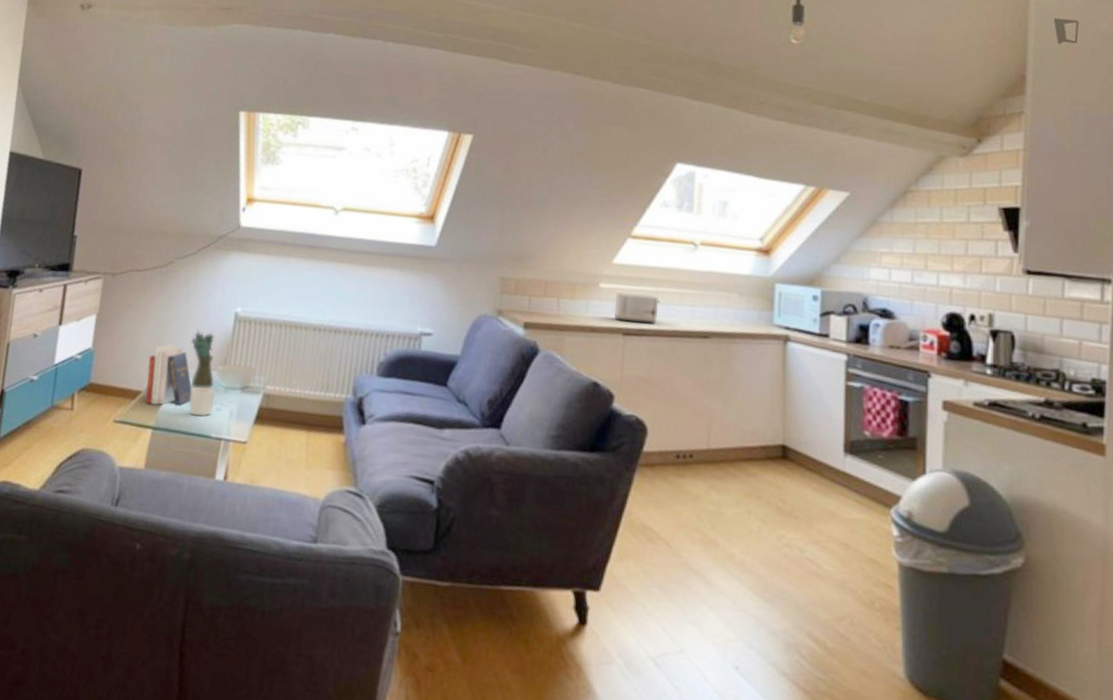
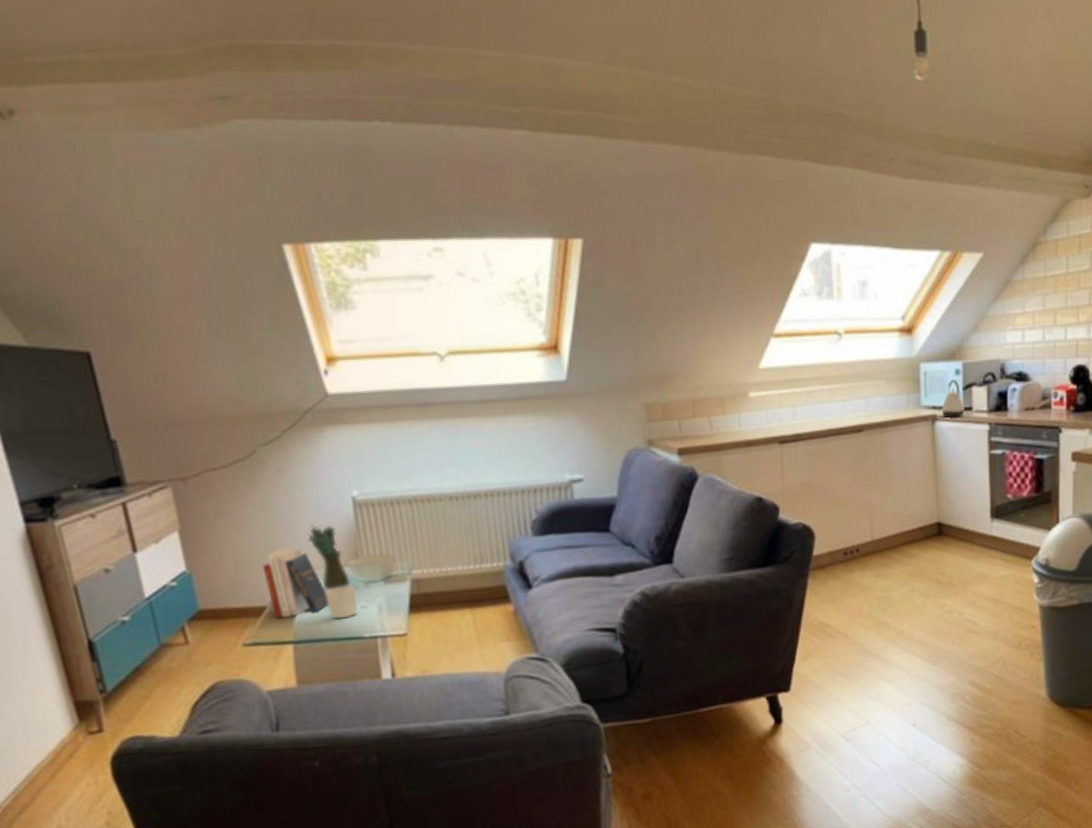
toaster: present [614,292,661,325] -> none [767,395,812,430]
kettle: none [794,304,821,342] -> present [941,379,965,418]

